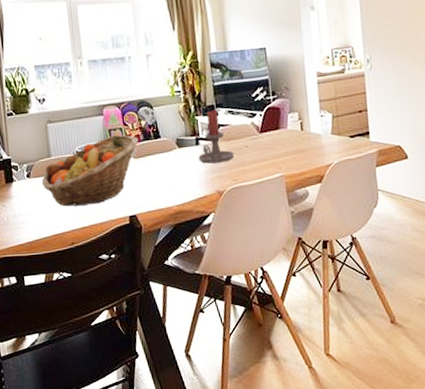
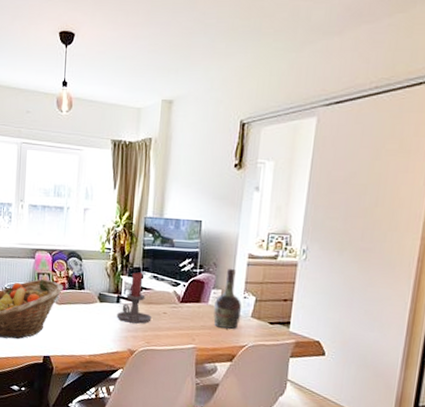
cognac bottle: none [293,89,321,151] -> present [213,268,242,330]

